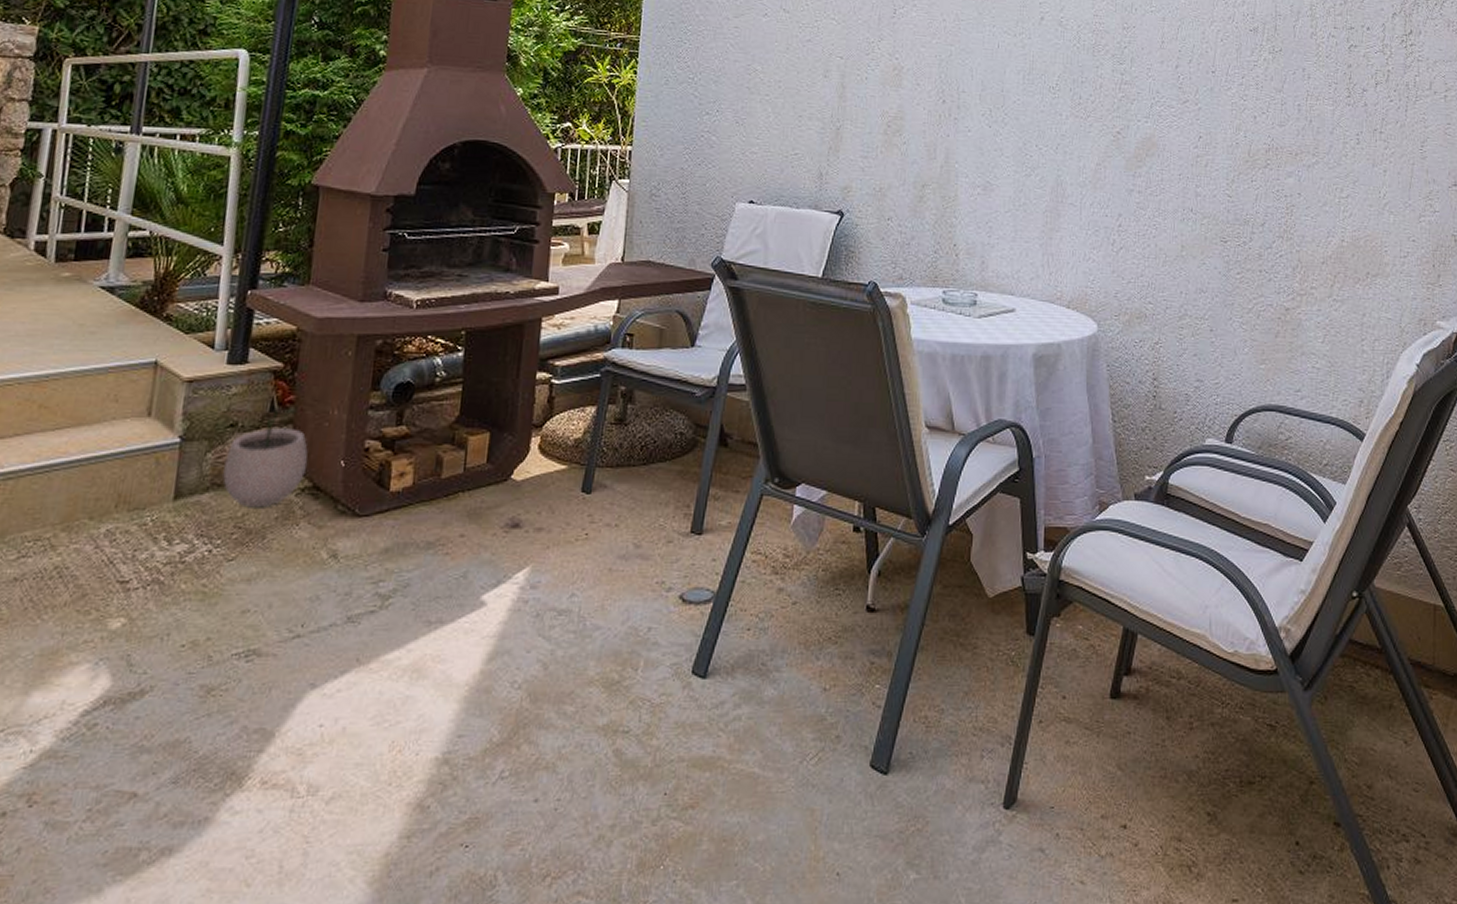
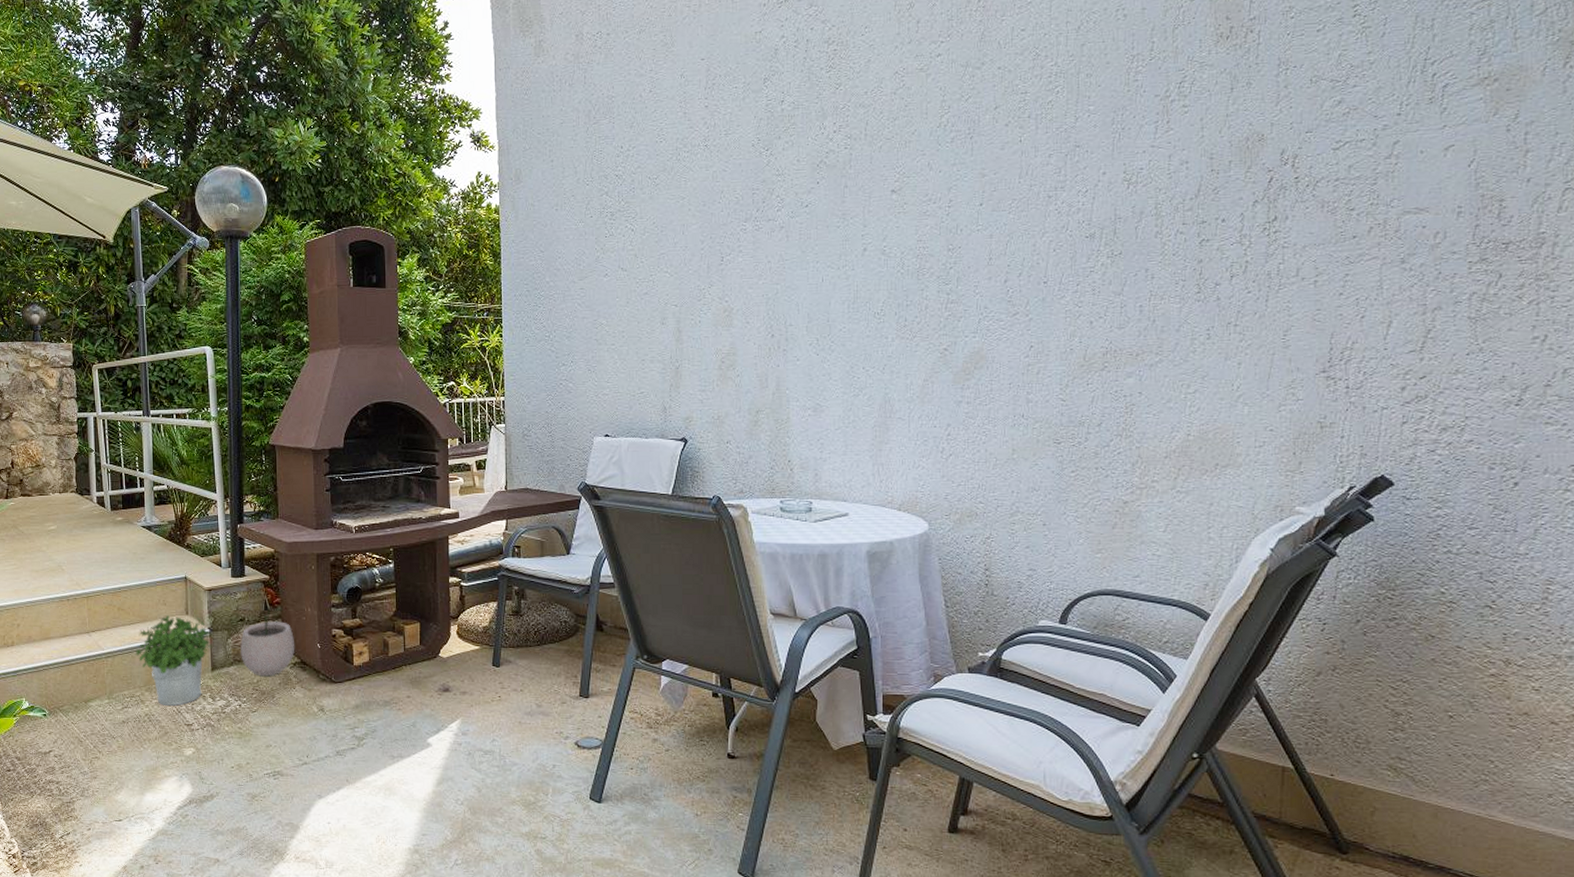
potted plant: none [53,417,179,555] -> present [135,615,210,707]

